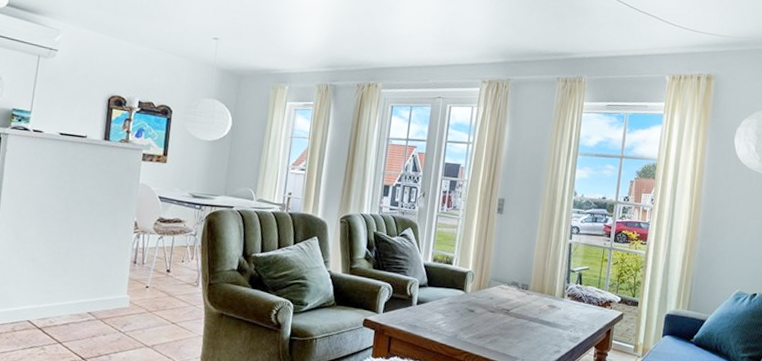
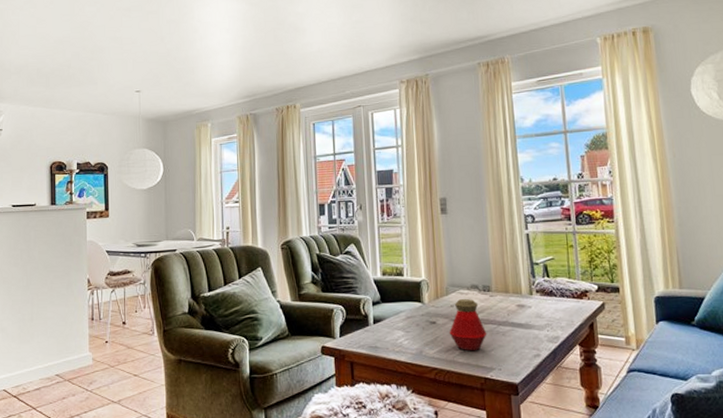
bottle: none [484,292,518,341] -> present [449,298,487,351]

